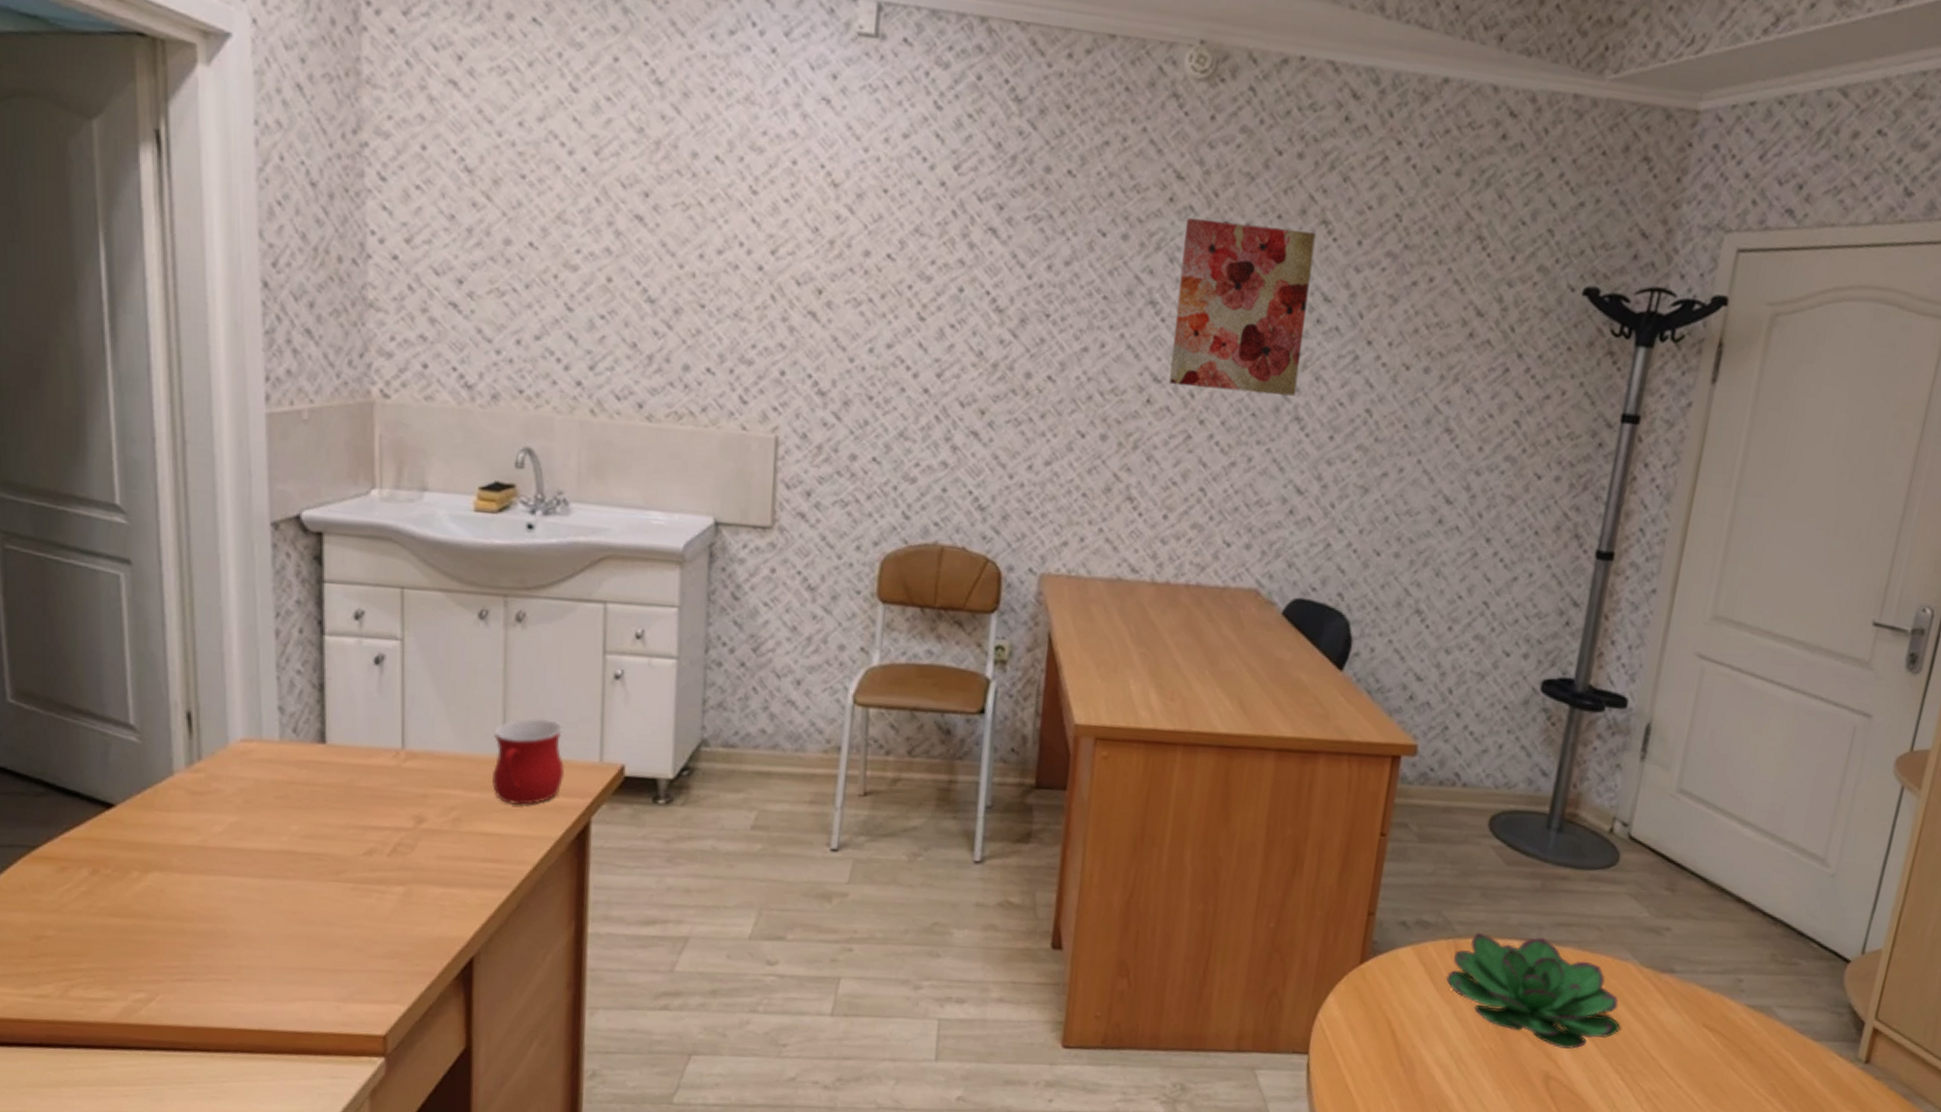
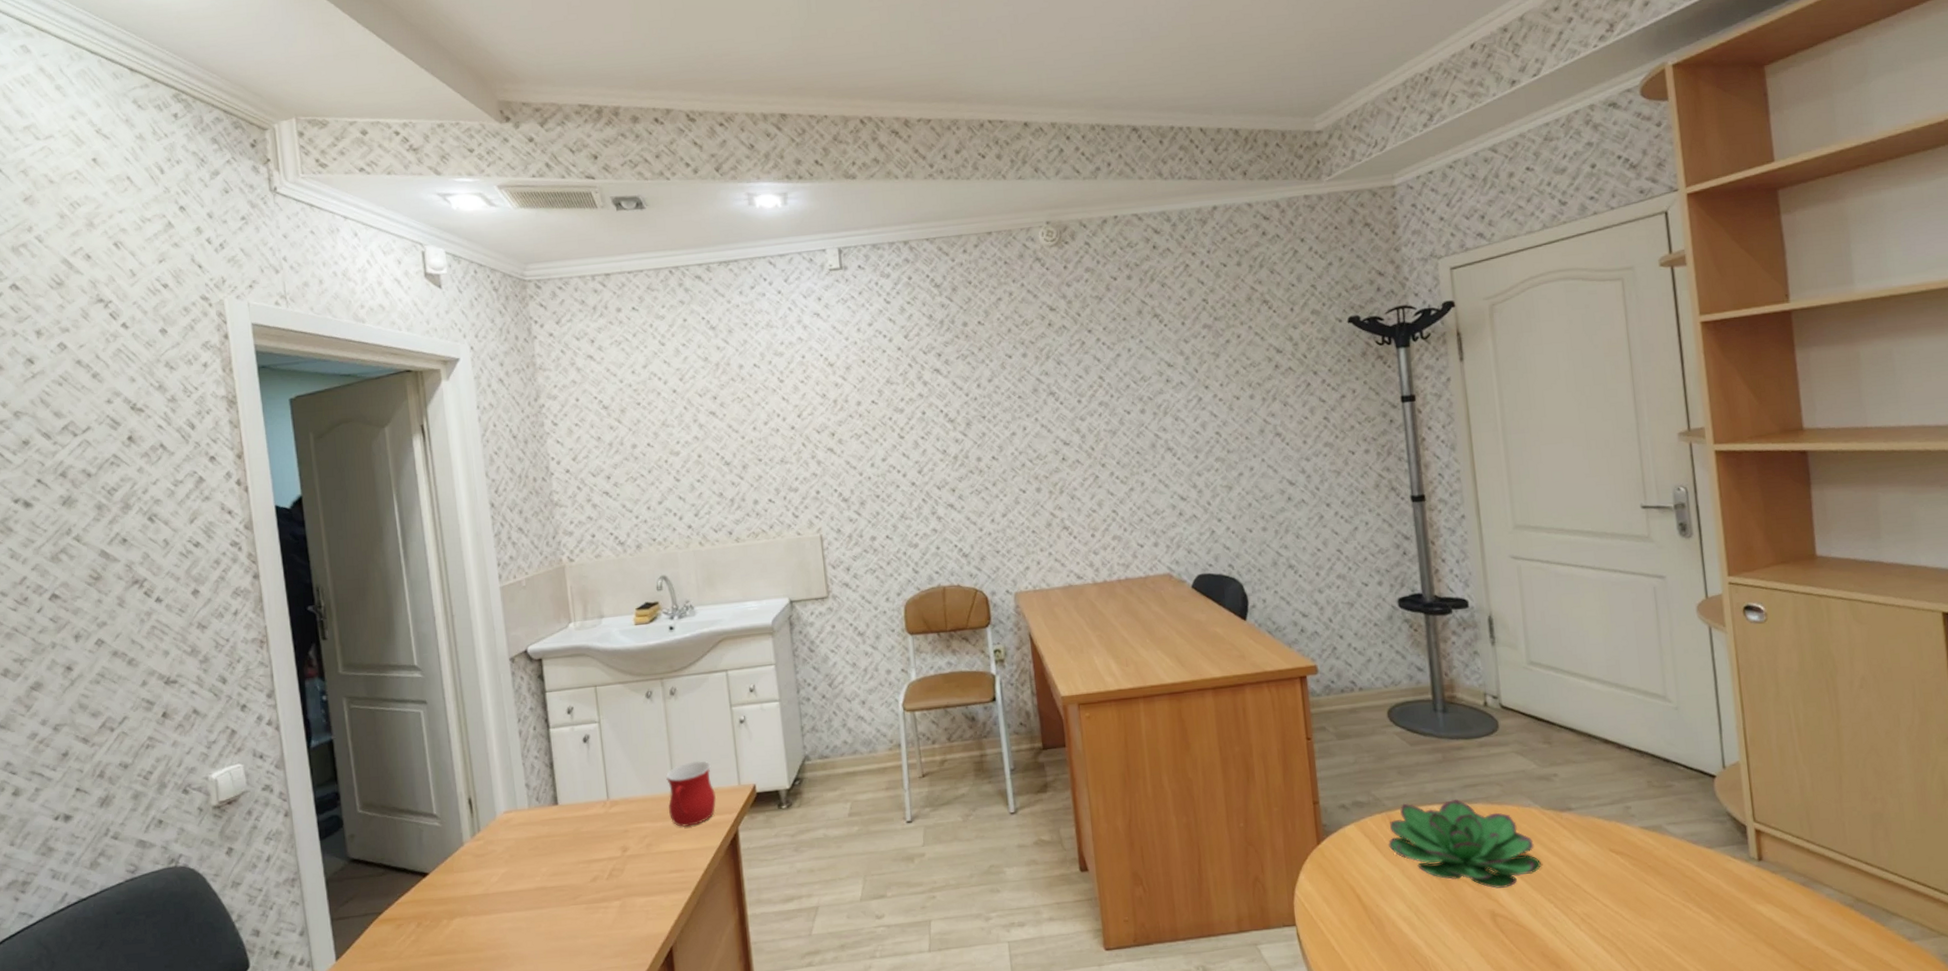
wall art: present [1169,217,1316,396] -> none [1062,323,1164,445]

